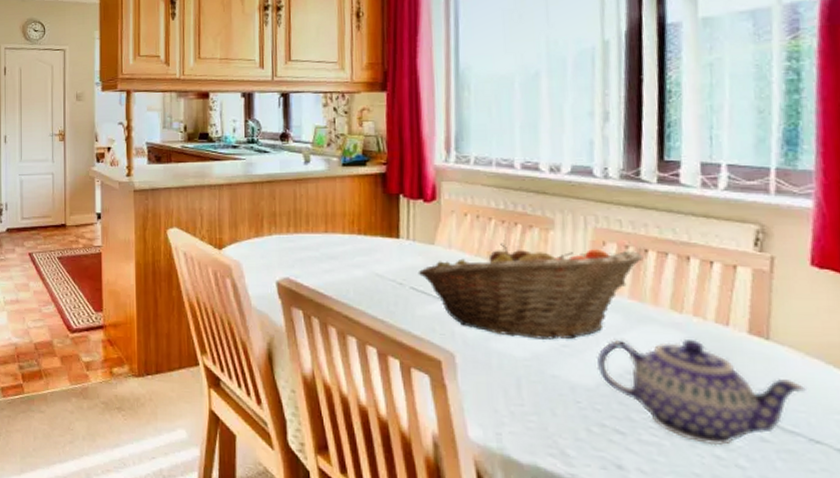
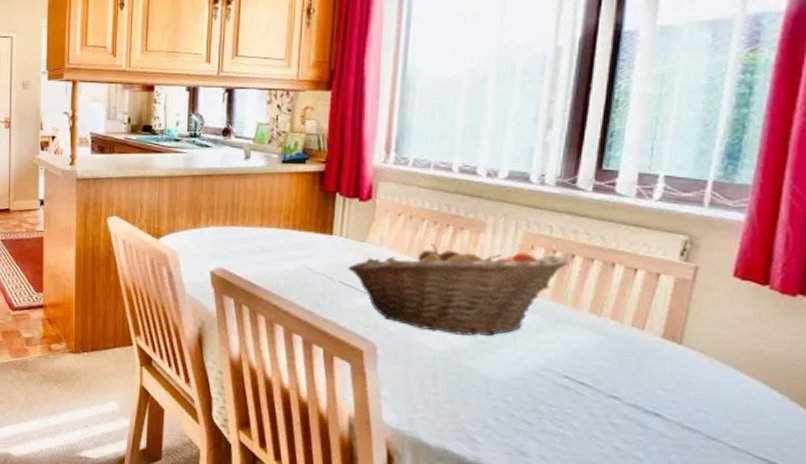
teapot: present [597,340,806,446] -> none [513,339,711,438]

